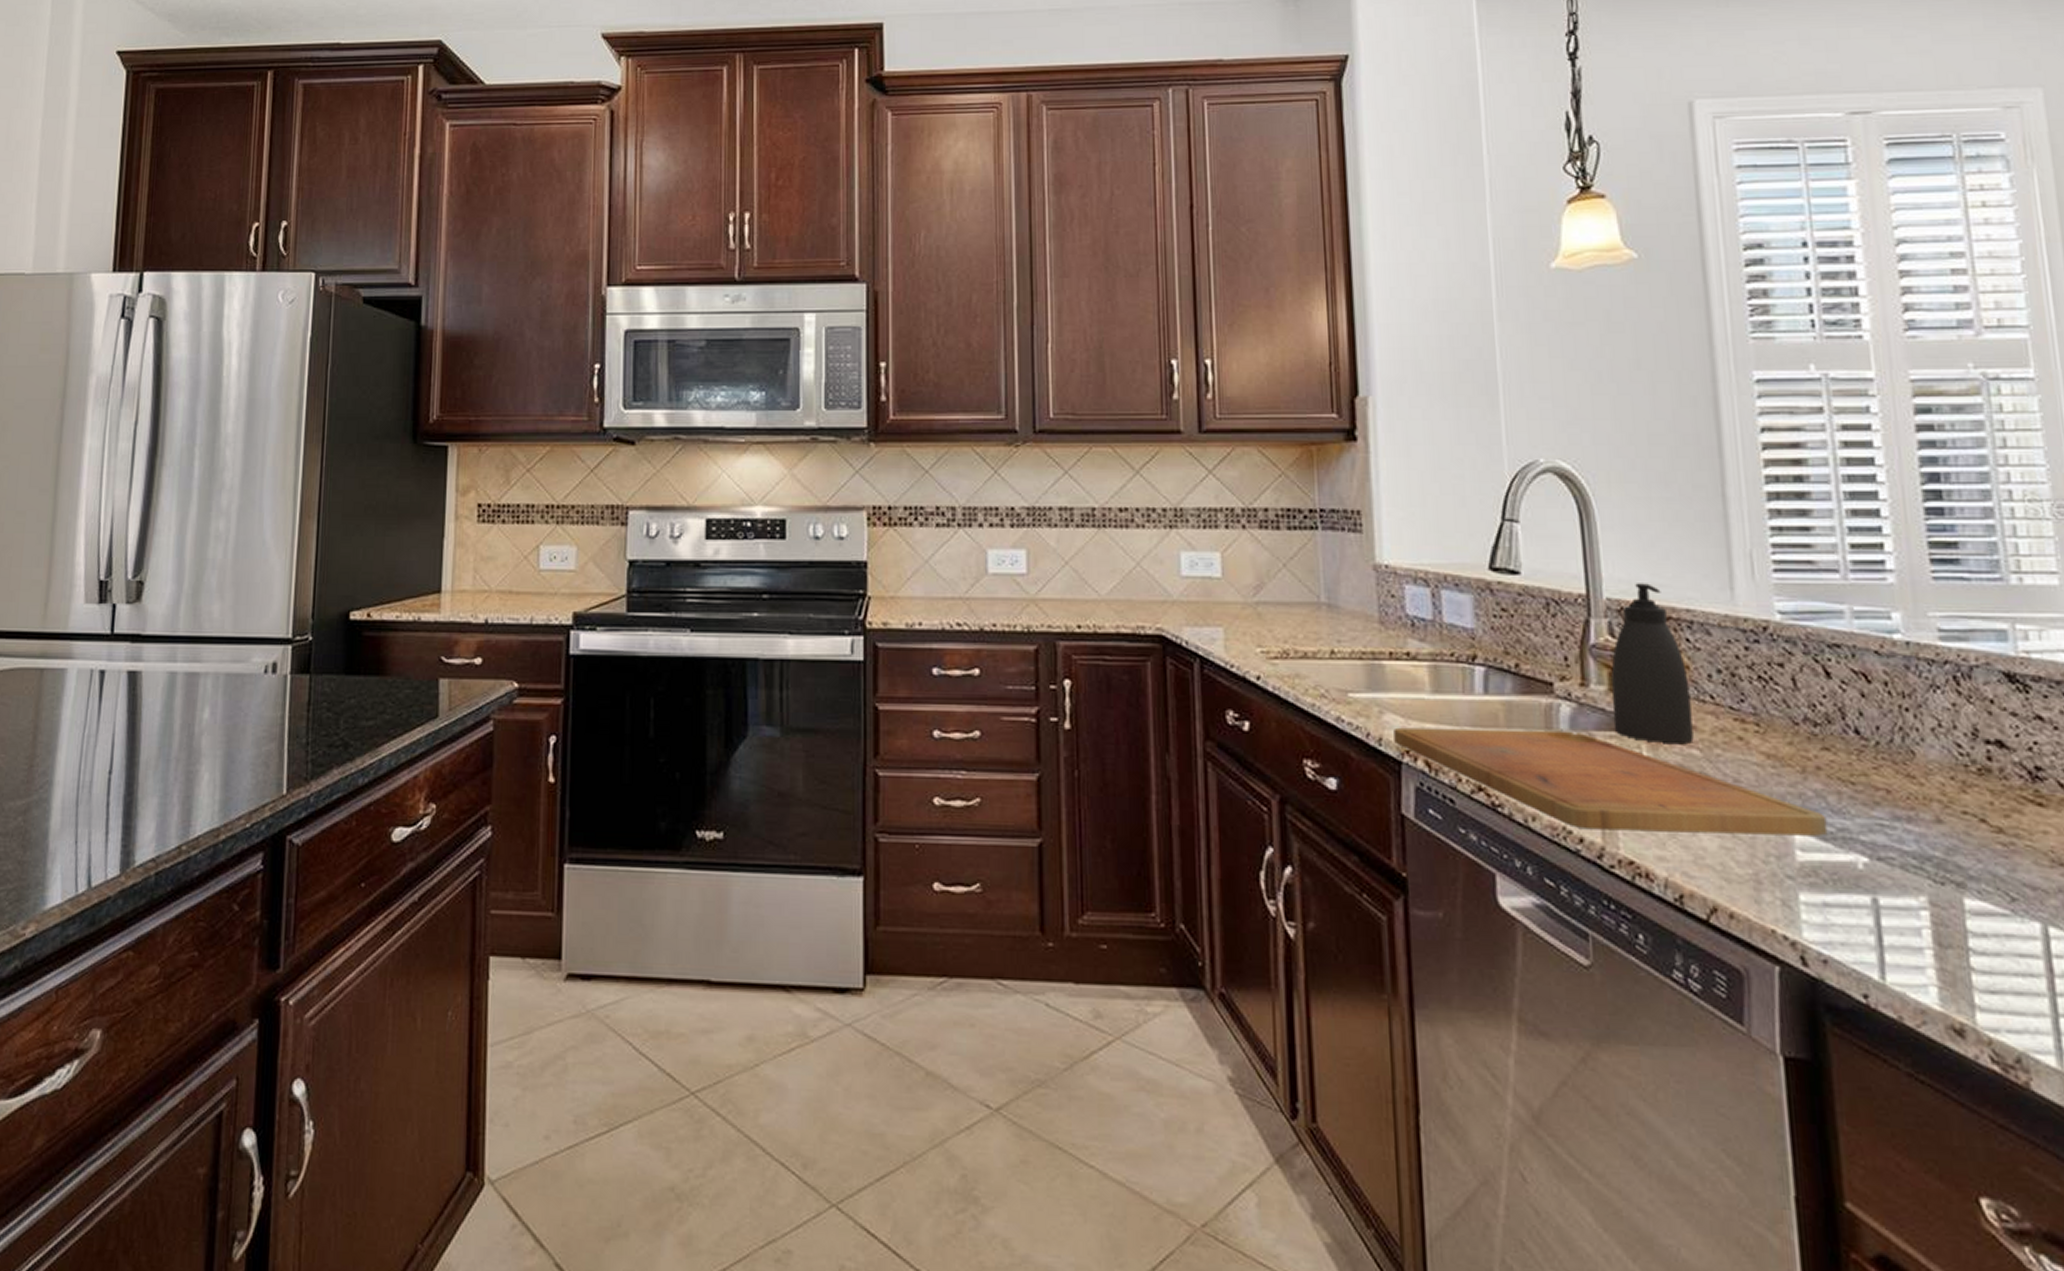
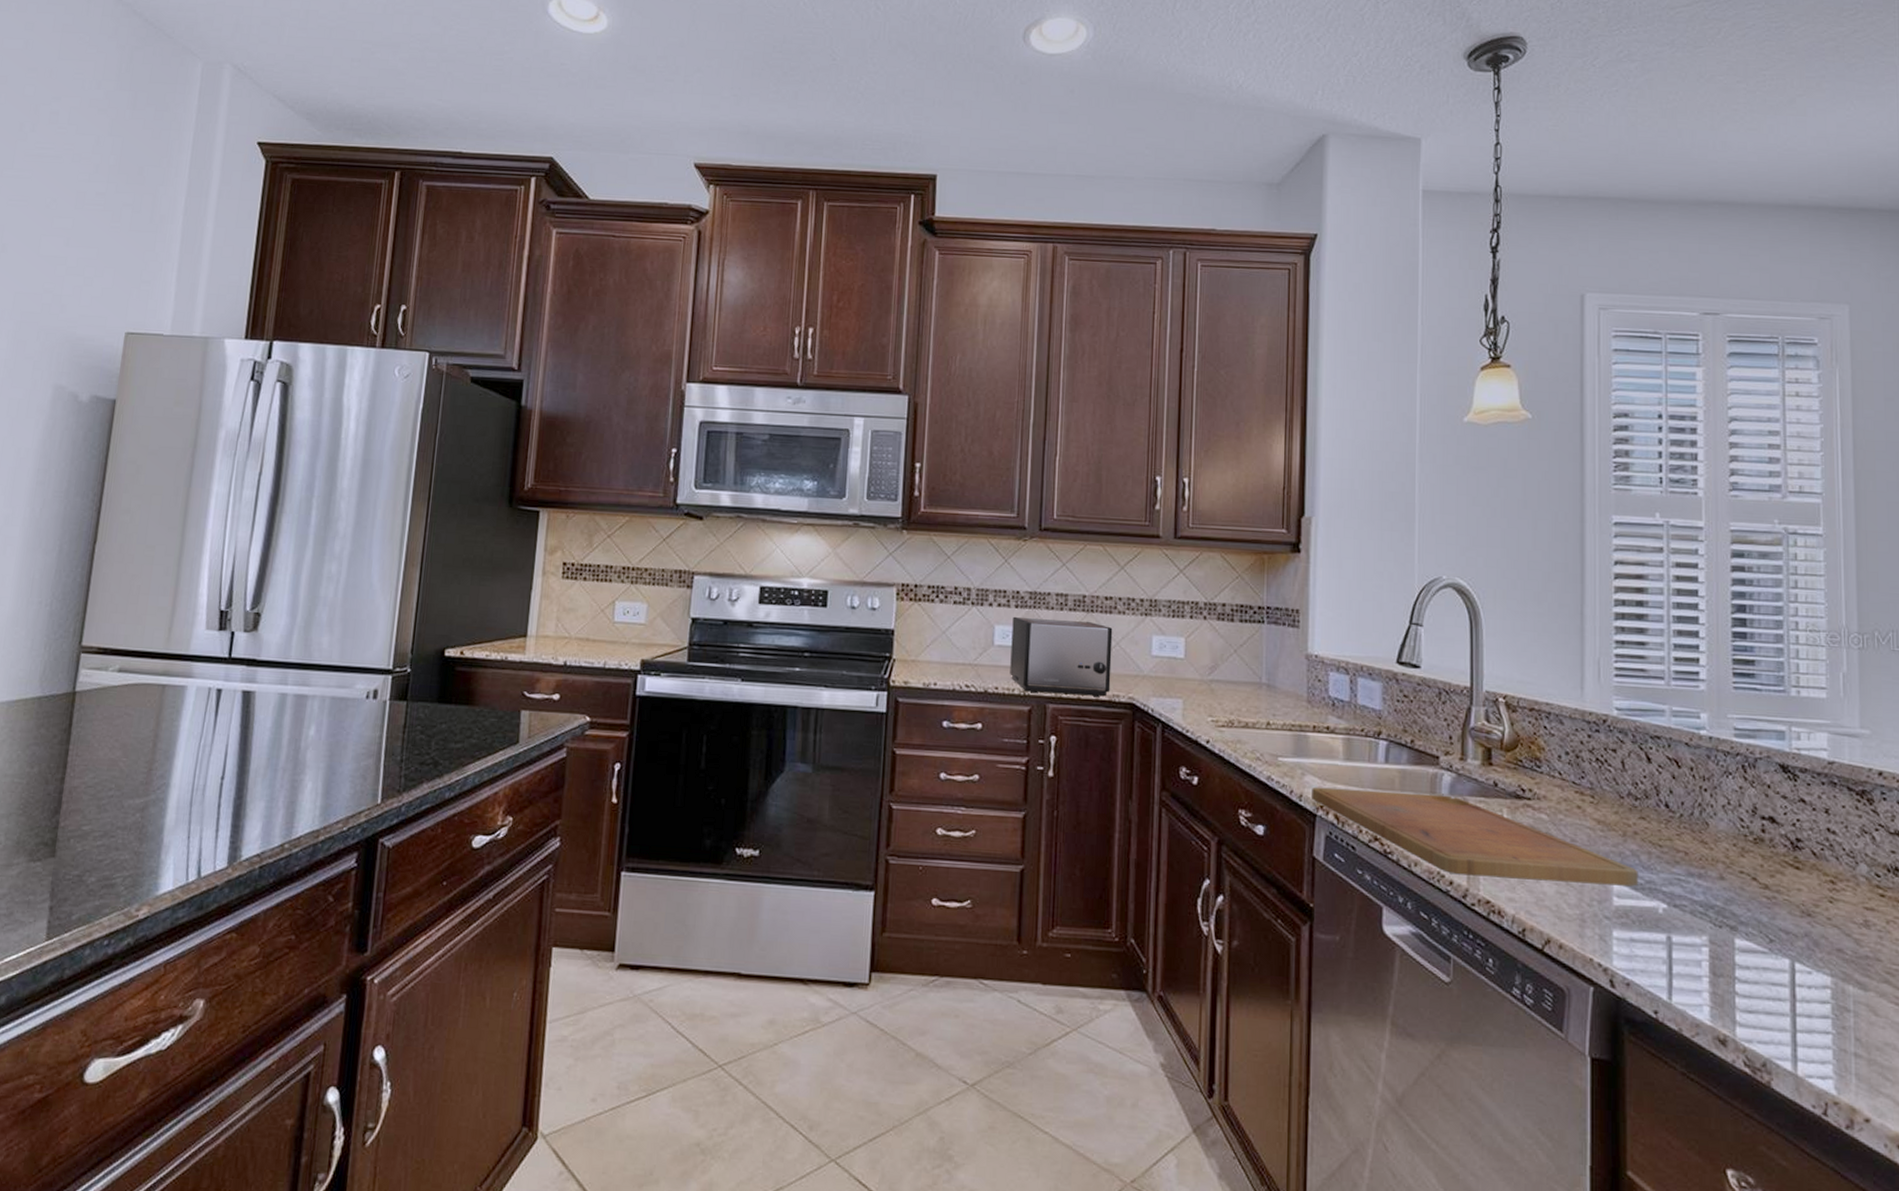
toaster: none [1008,538,1133,629] -> present [1010,616,1113,697]
soap dispenser: present [1611,583,1694,743] -> none [1483,680,1543,809]

